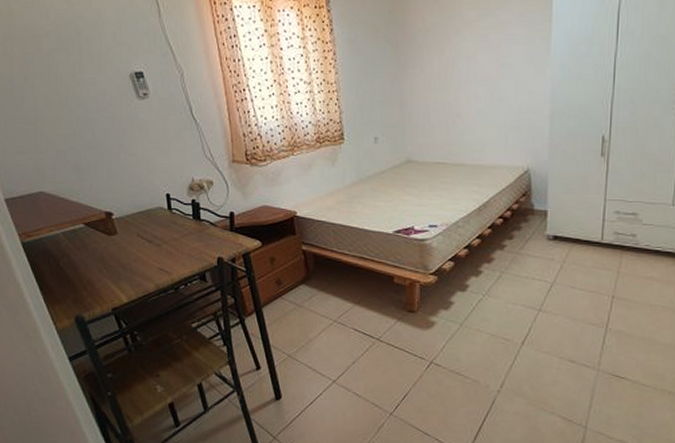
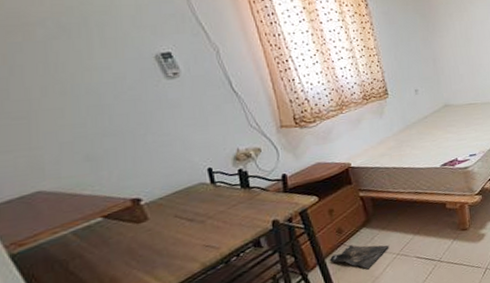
bag: none [266,300,327,329] -> present [329,245,389,270]

